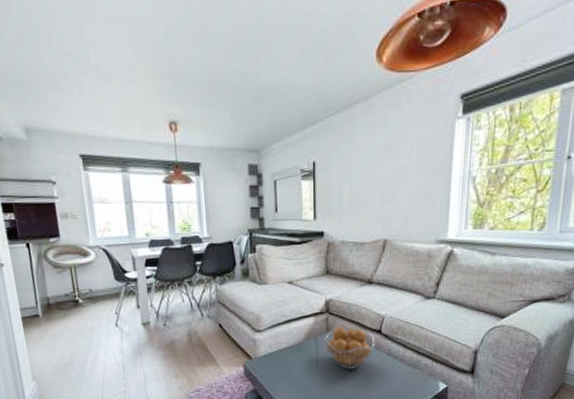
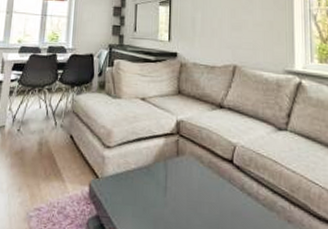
fruit basket: present [323,325,375,369] -> none [173,150,227,203]

